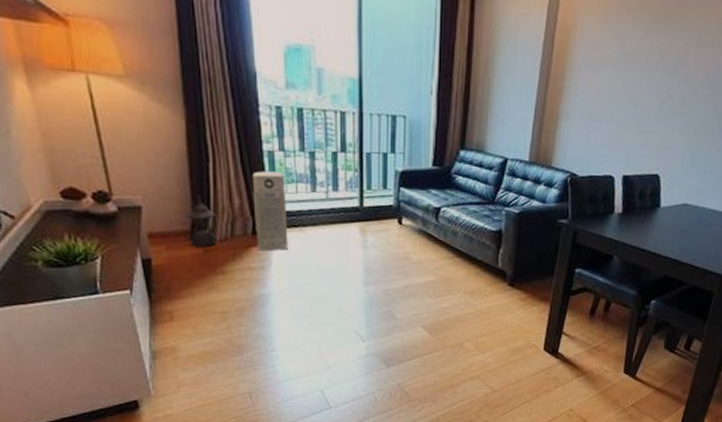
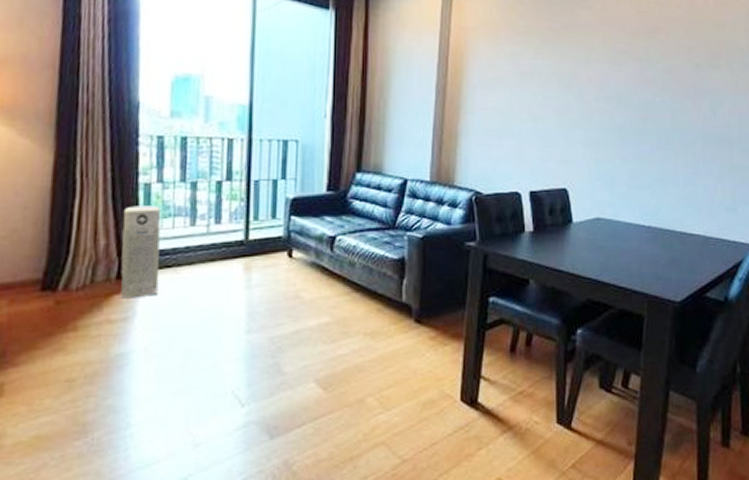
lantern: present [186,194,217,248] -> none [39,236,75,299]

